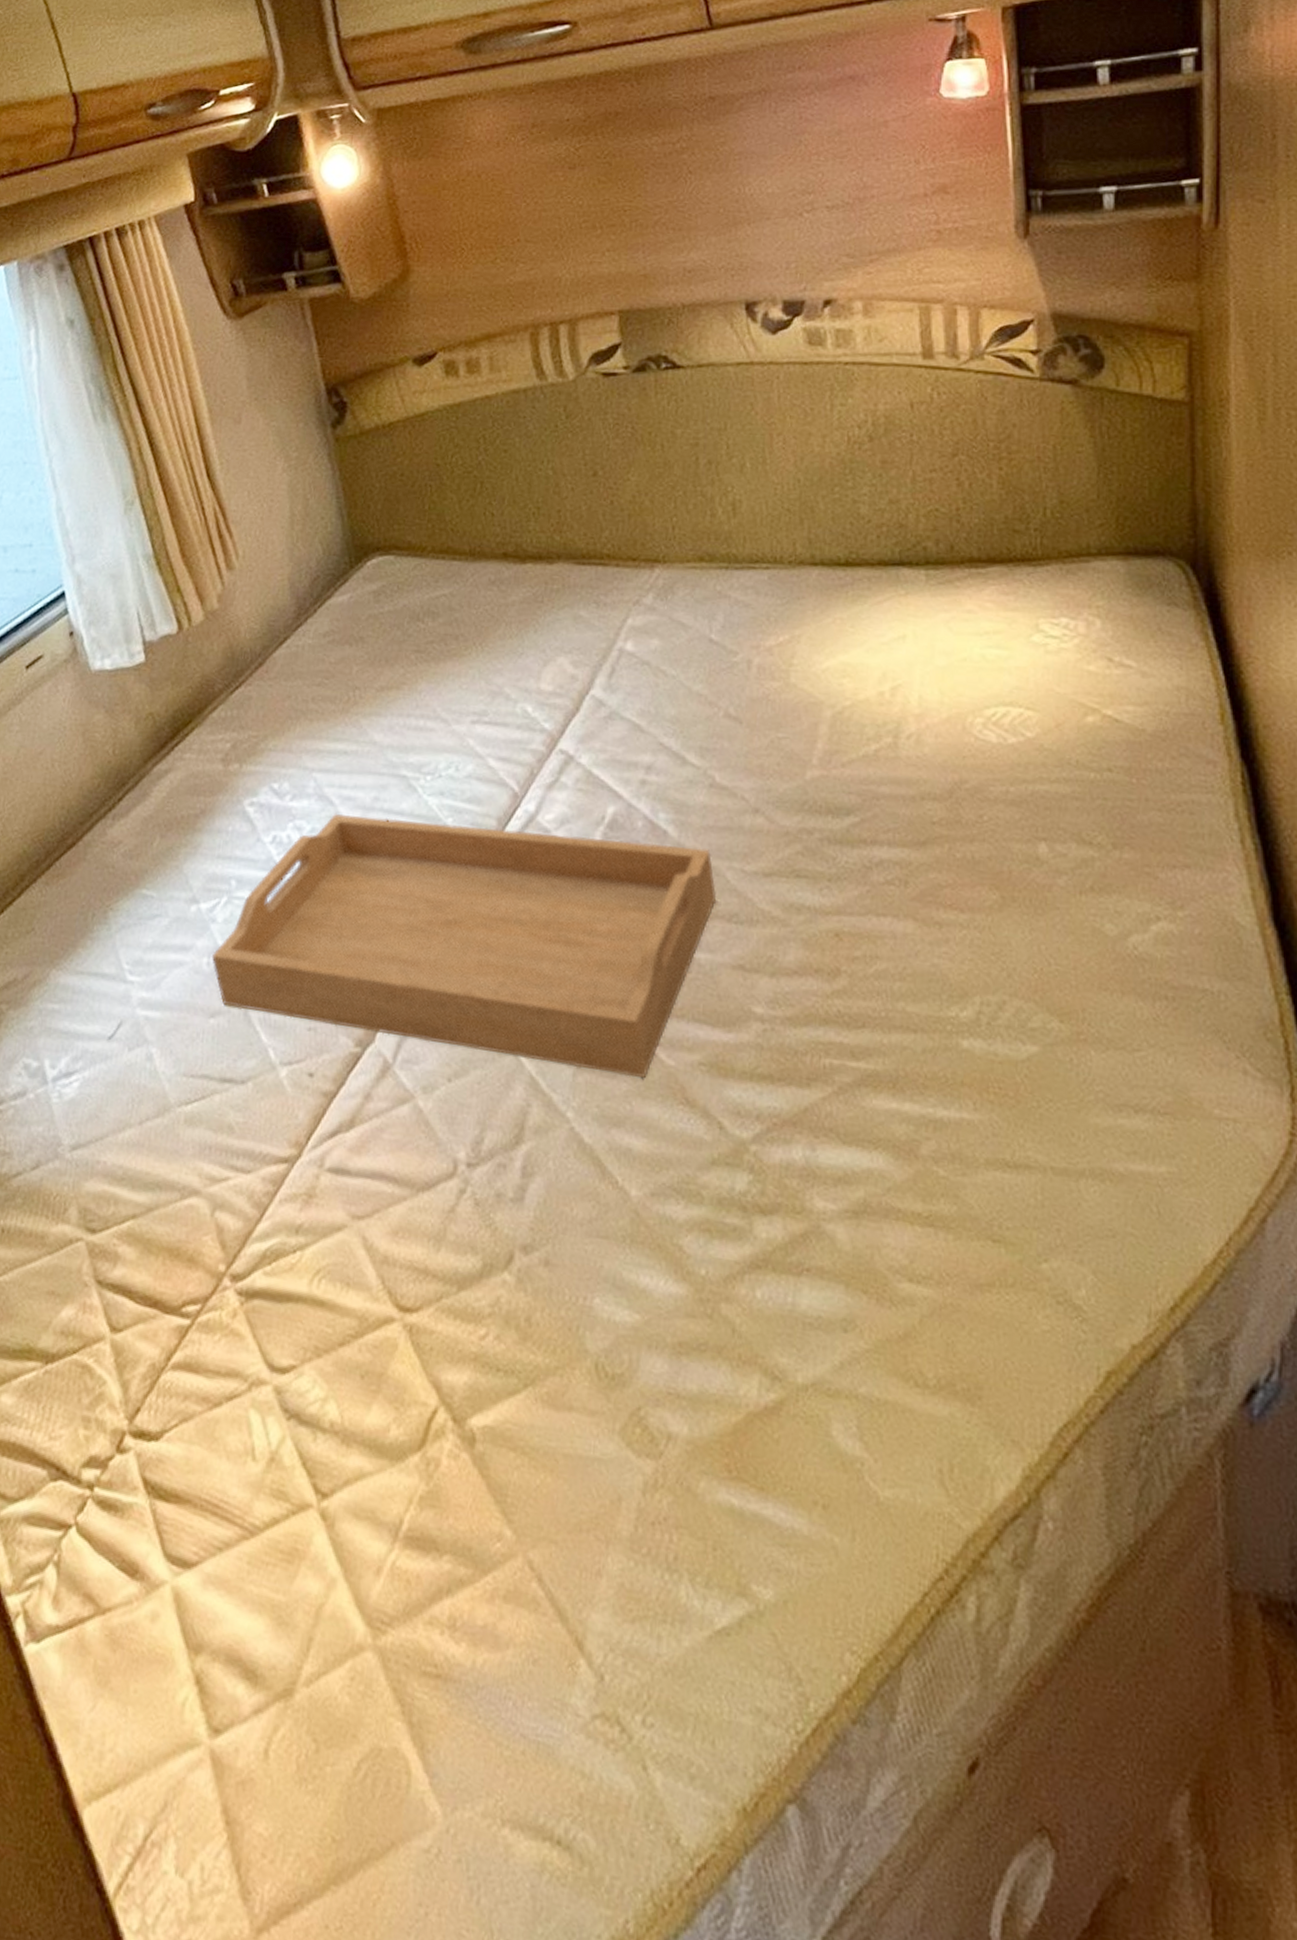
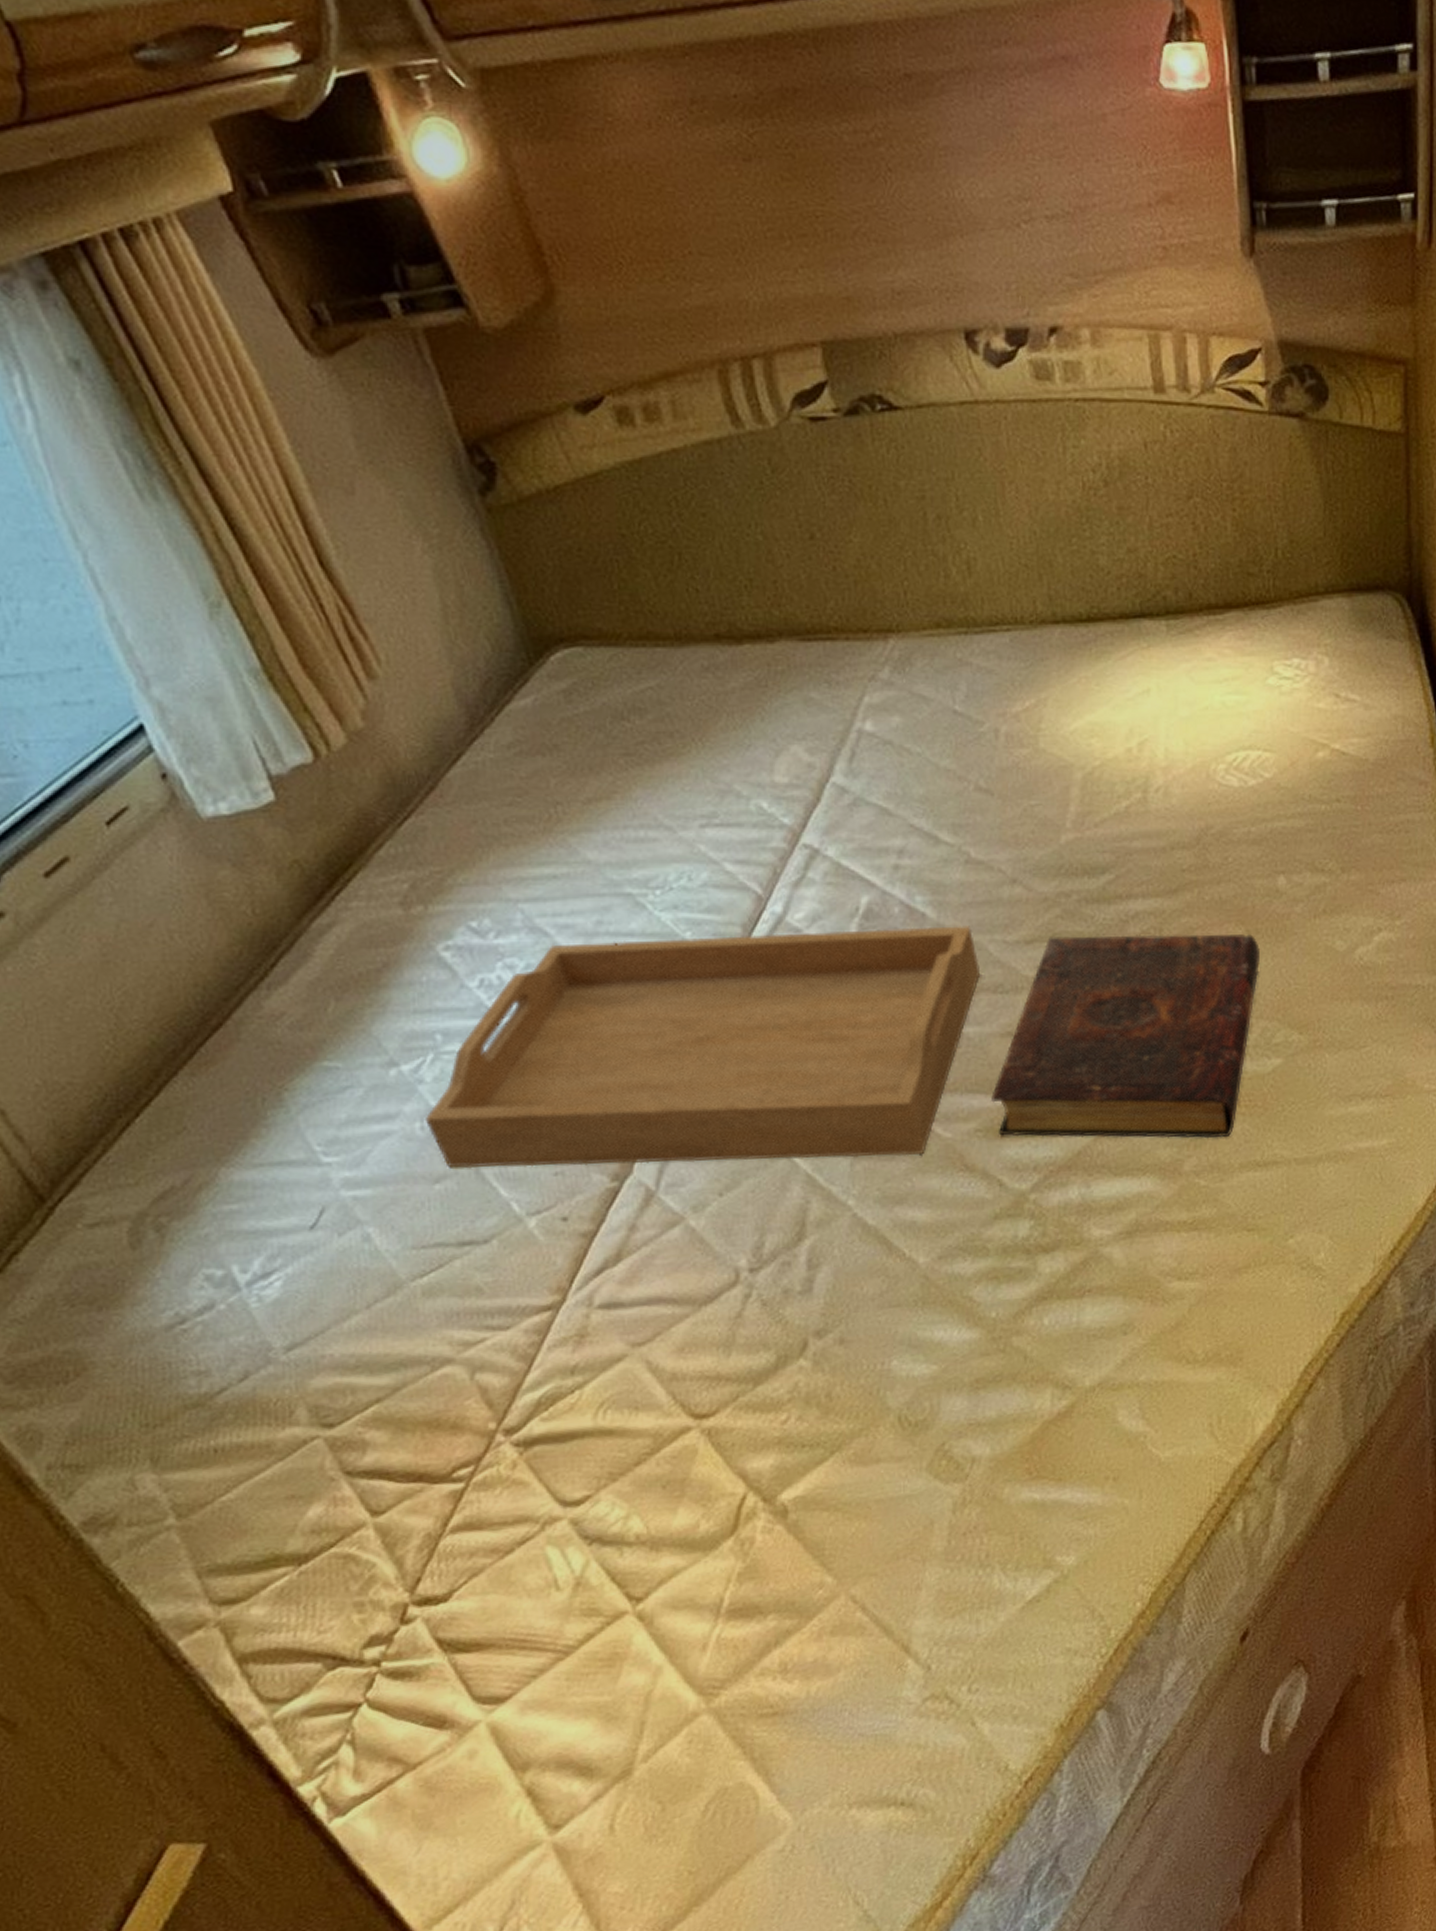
book: none [718,872,1016,1126] -> present [991,934,1260,1139]

